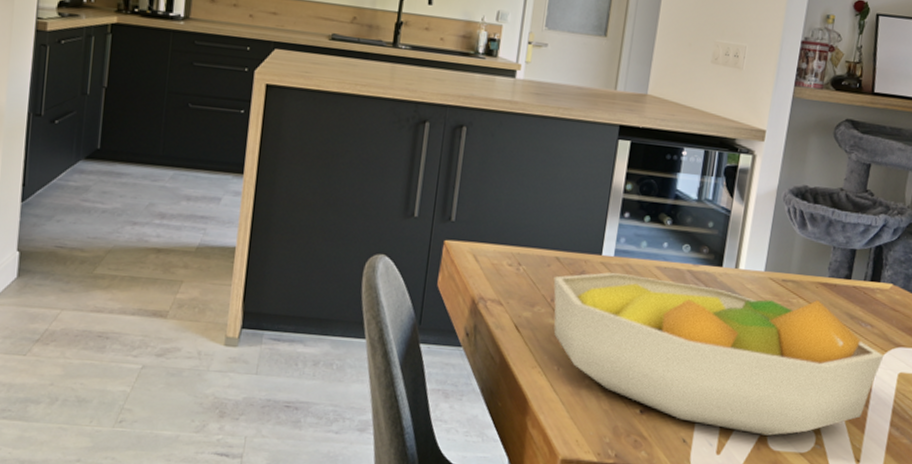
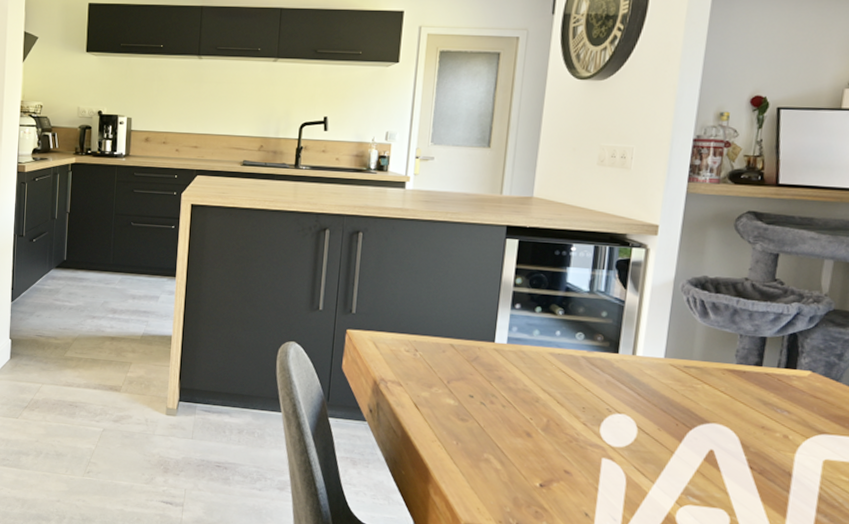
fruit bowl: present [553,272,884,436] -> none [449,357,806,515]

